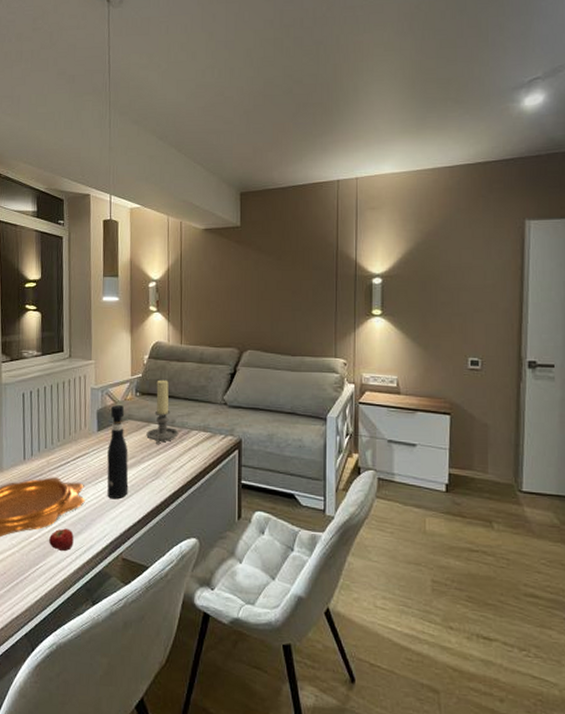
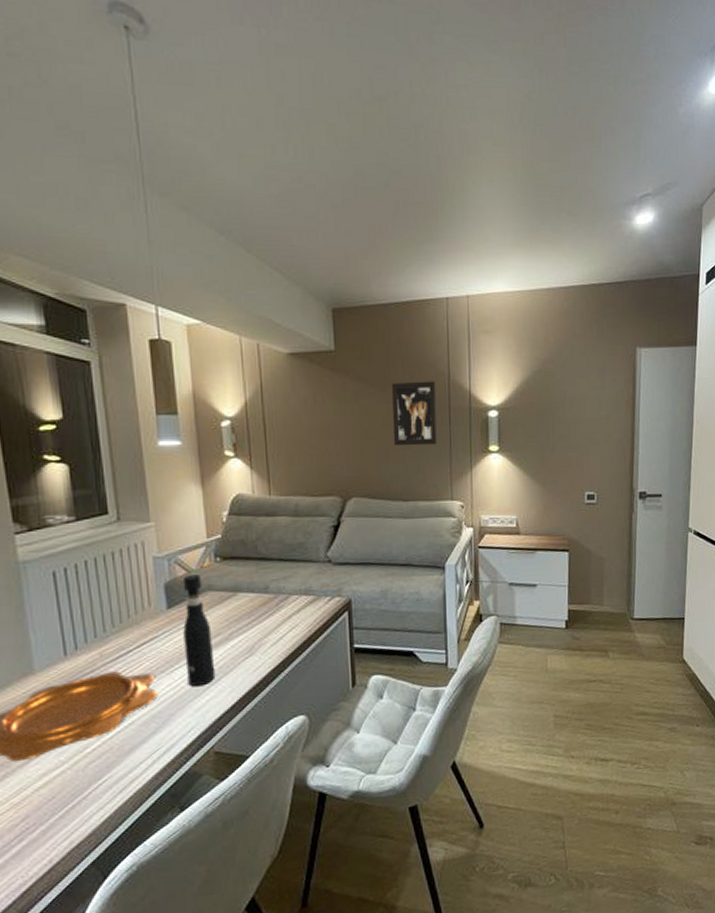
fruit: present [48,528,74,552] -> none [112,730,148,759]
candle holder: present [146,379,179,445] -> none [233,539,275,617]
wall art: none [285,251,325,308] -> present [392,381,437,446]

